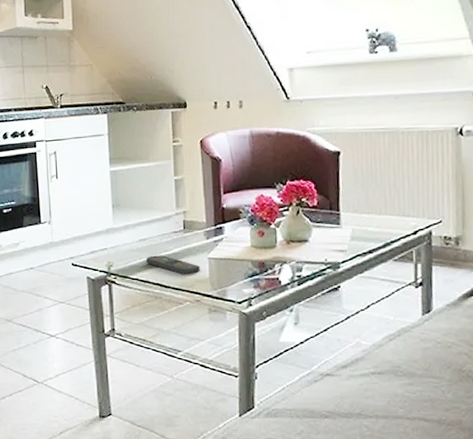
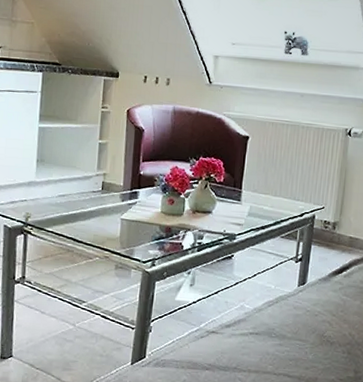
remote control: present [146,255,200,275] -> none [63,211,113,233]

